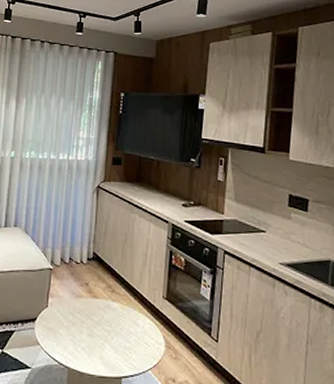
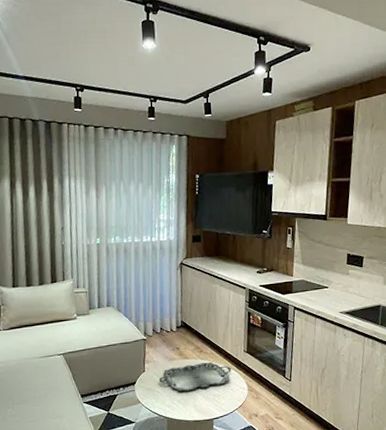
serving tray: none [62,305,146,338] -> present [158,362,231,392]

